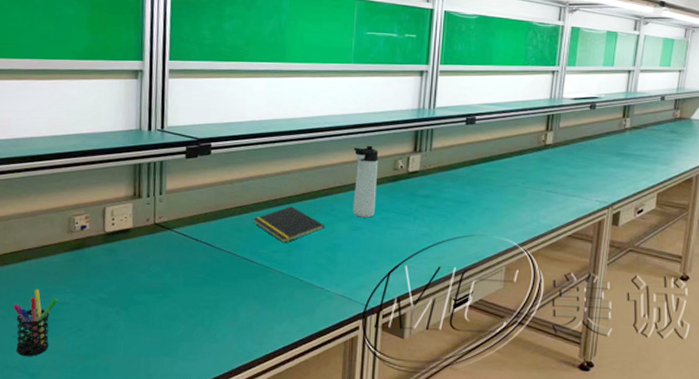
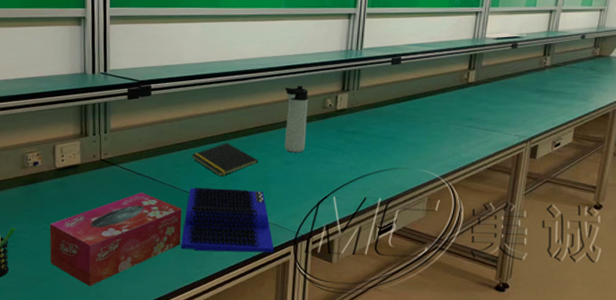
tissue box: none [95,260,242,365] -> present [49,192,182,286]
acupressure mat: none [240,255,341,328] -> present [181,187,274,253]

